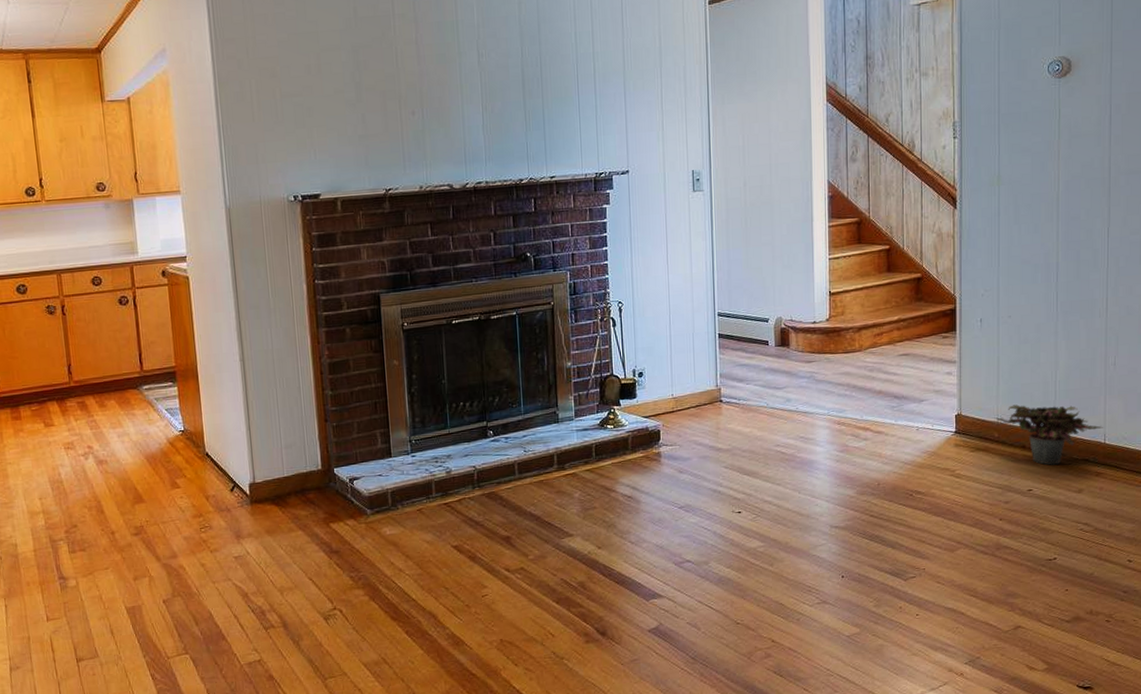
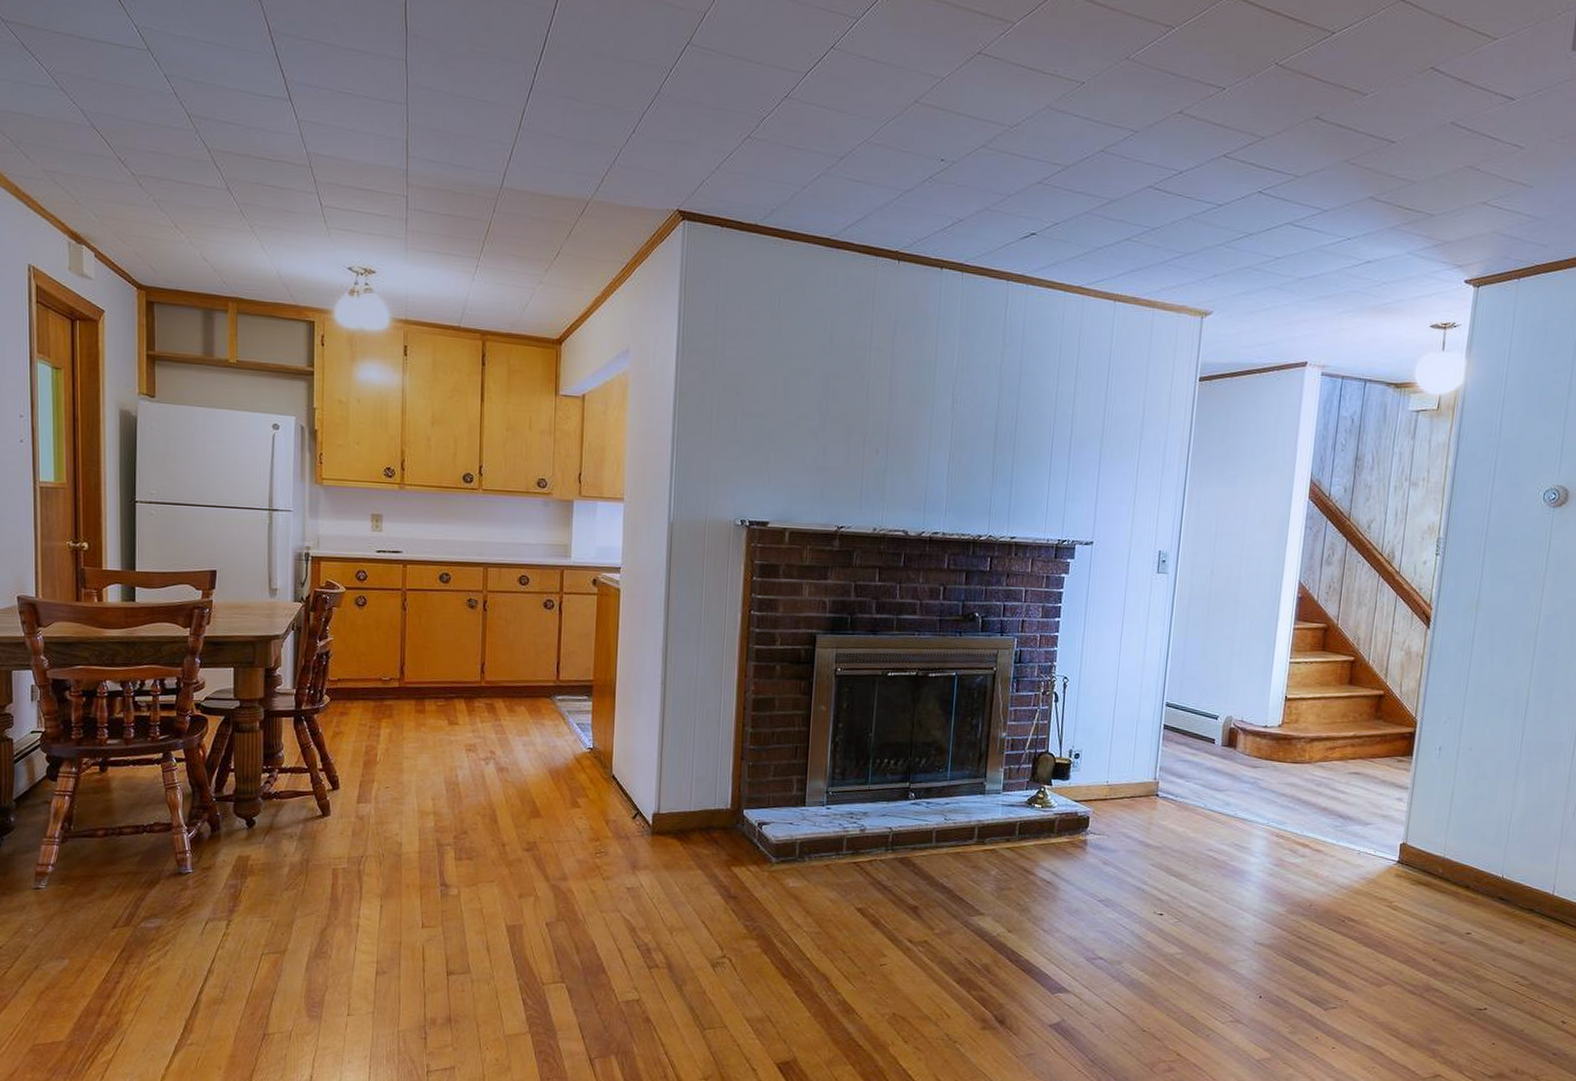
potted plant: present [995,404,1103,465] -> none [1442,841,1553,911]

